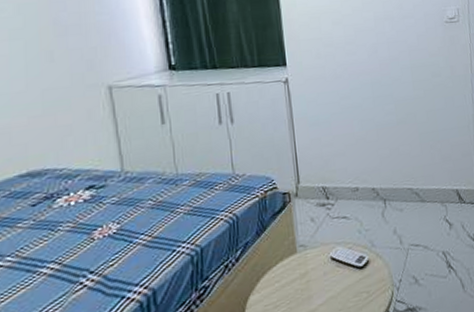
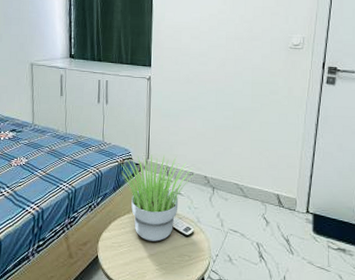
potted plant: none [263,172,359,290] -> present [121,154,194,242]

